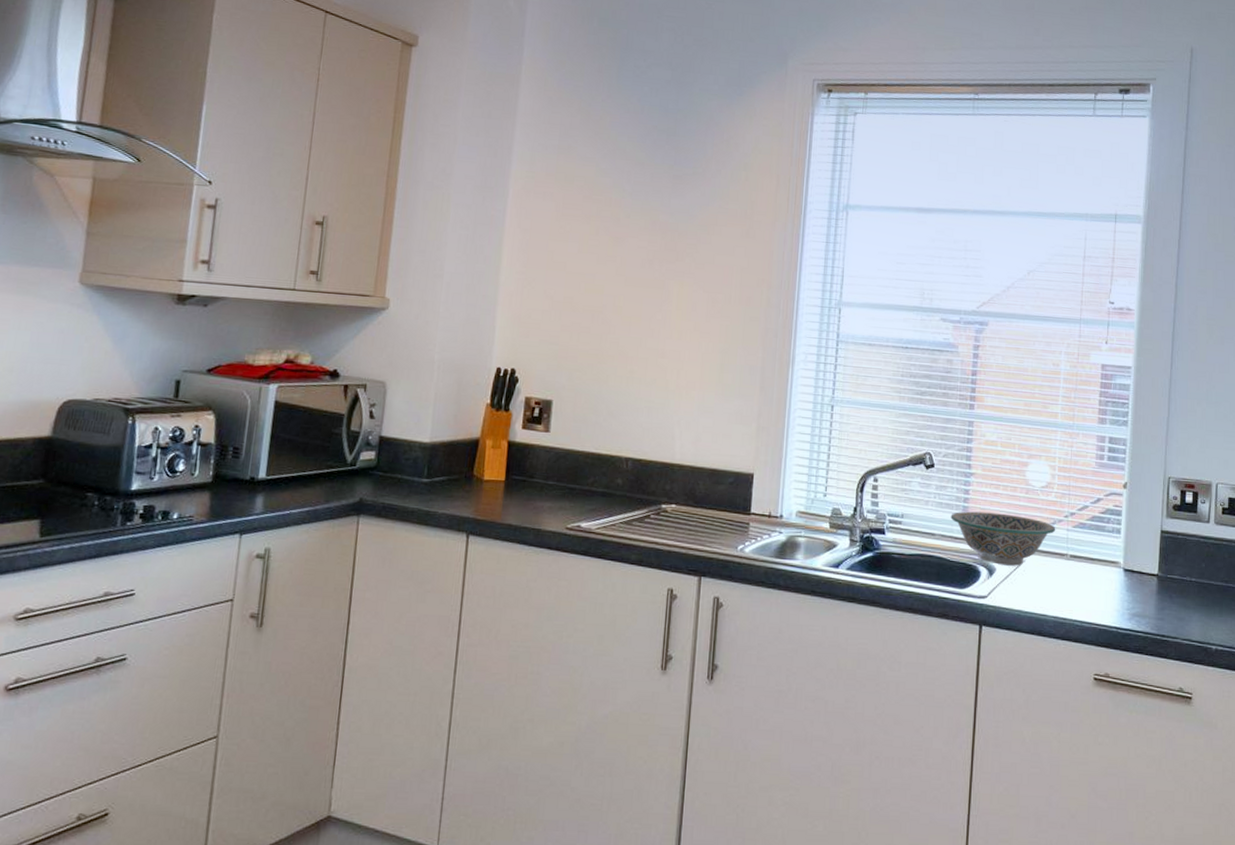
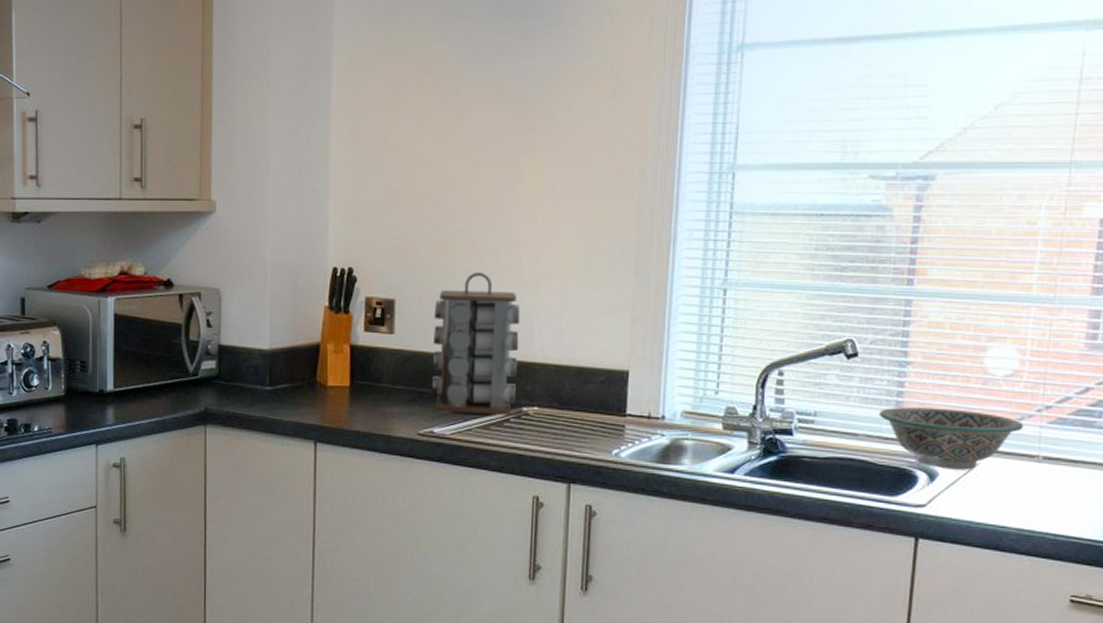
spice rack: none [580,379,664,512] -> present [431,271,521,416]

